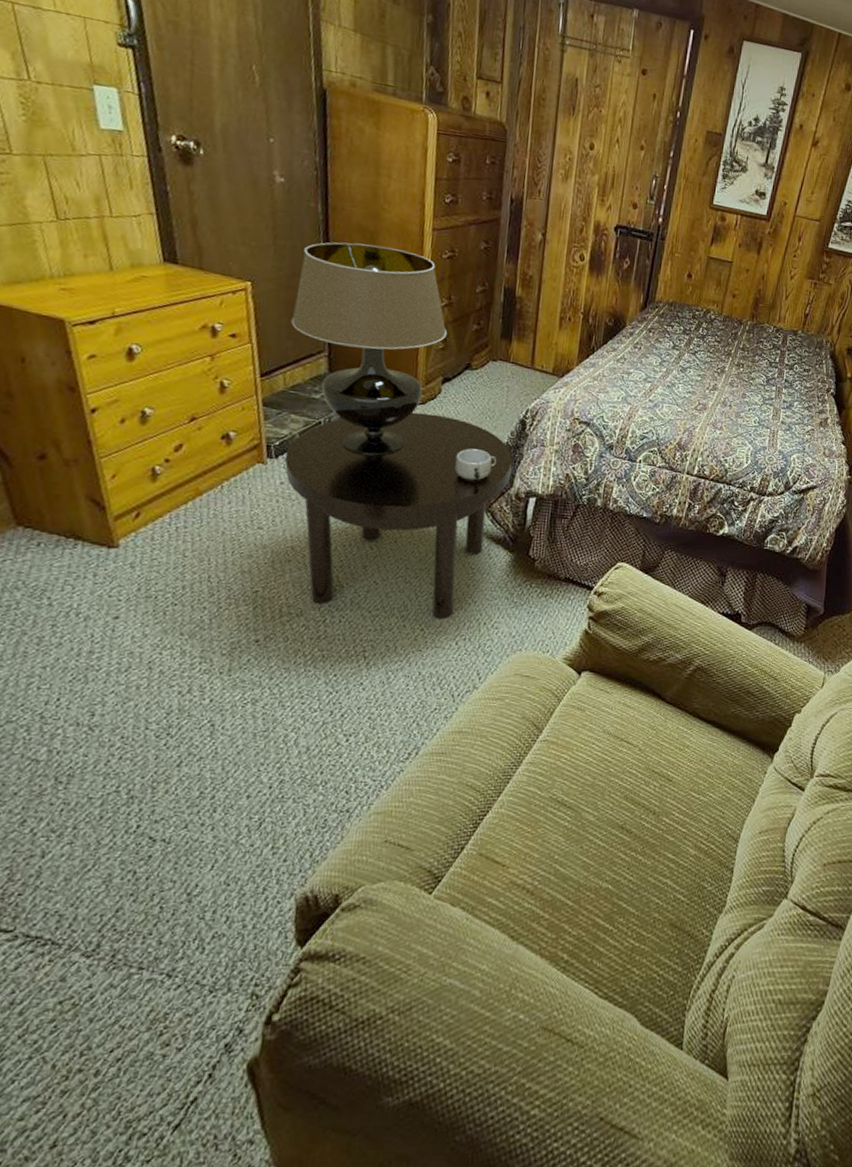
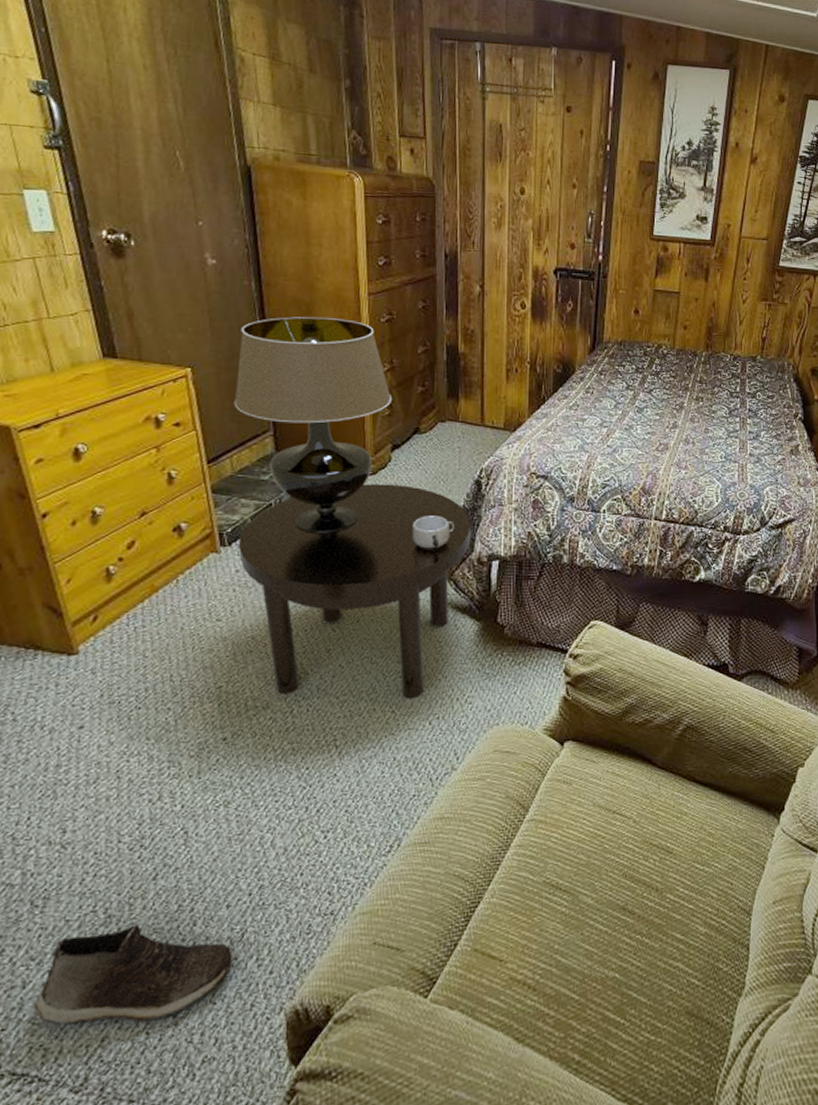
shoe: none [50,807,249,897] -> present [33,924,233,1025]

